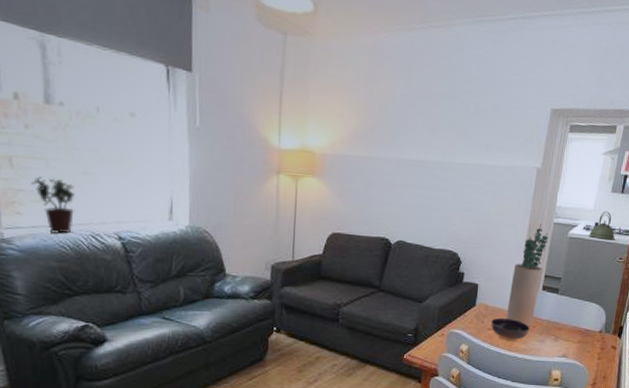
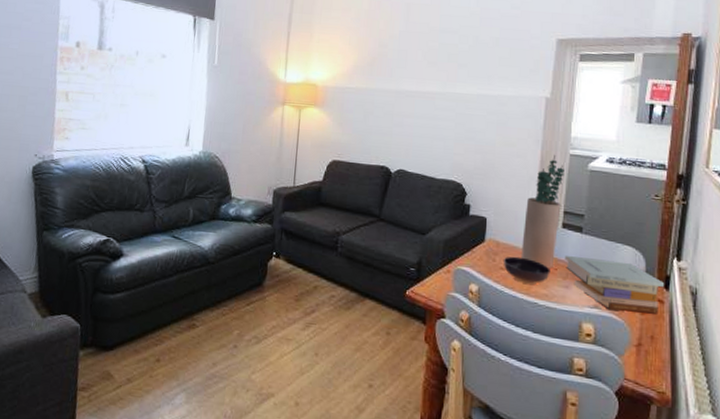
potted plant: present [31,176,75,234] -> none [80,108,113,157]
books: none [542,315,619,359] -> present [564,256,665,314]
kettle: present [588,211,615,240] -> none [613,142,646,175]

